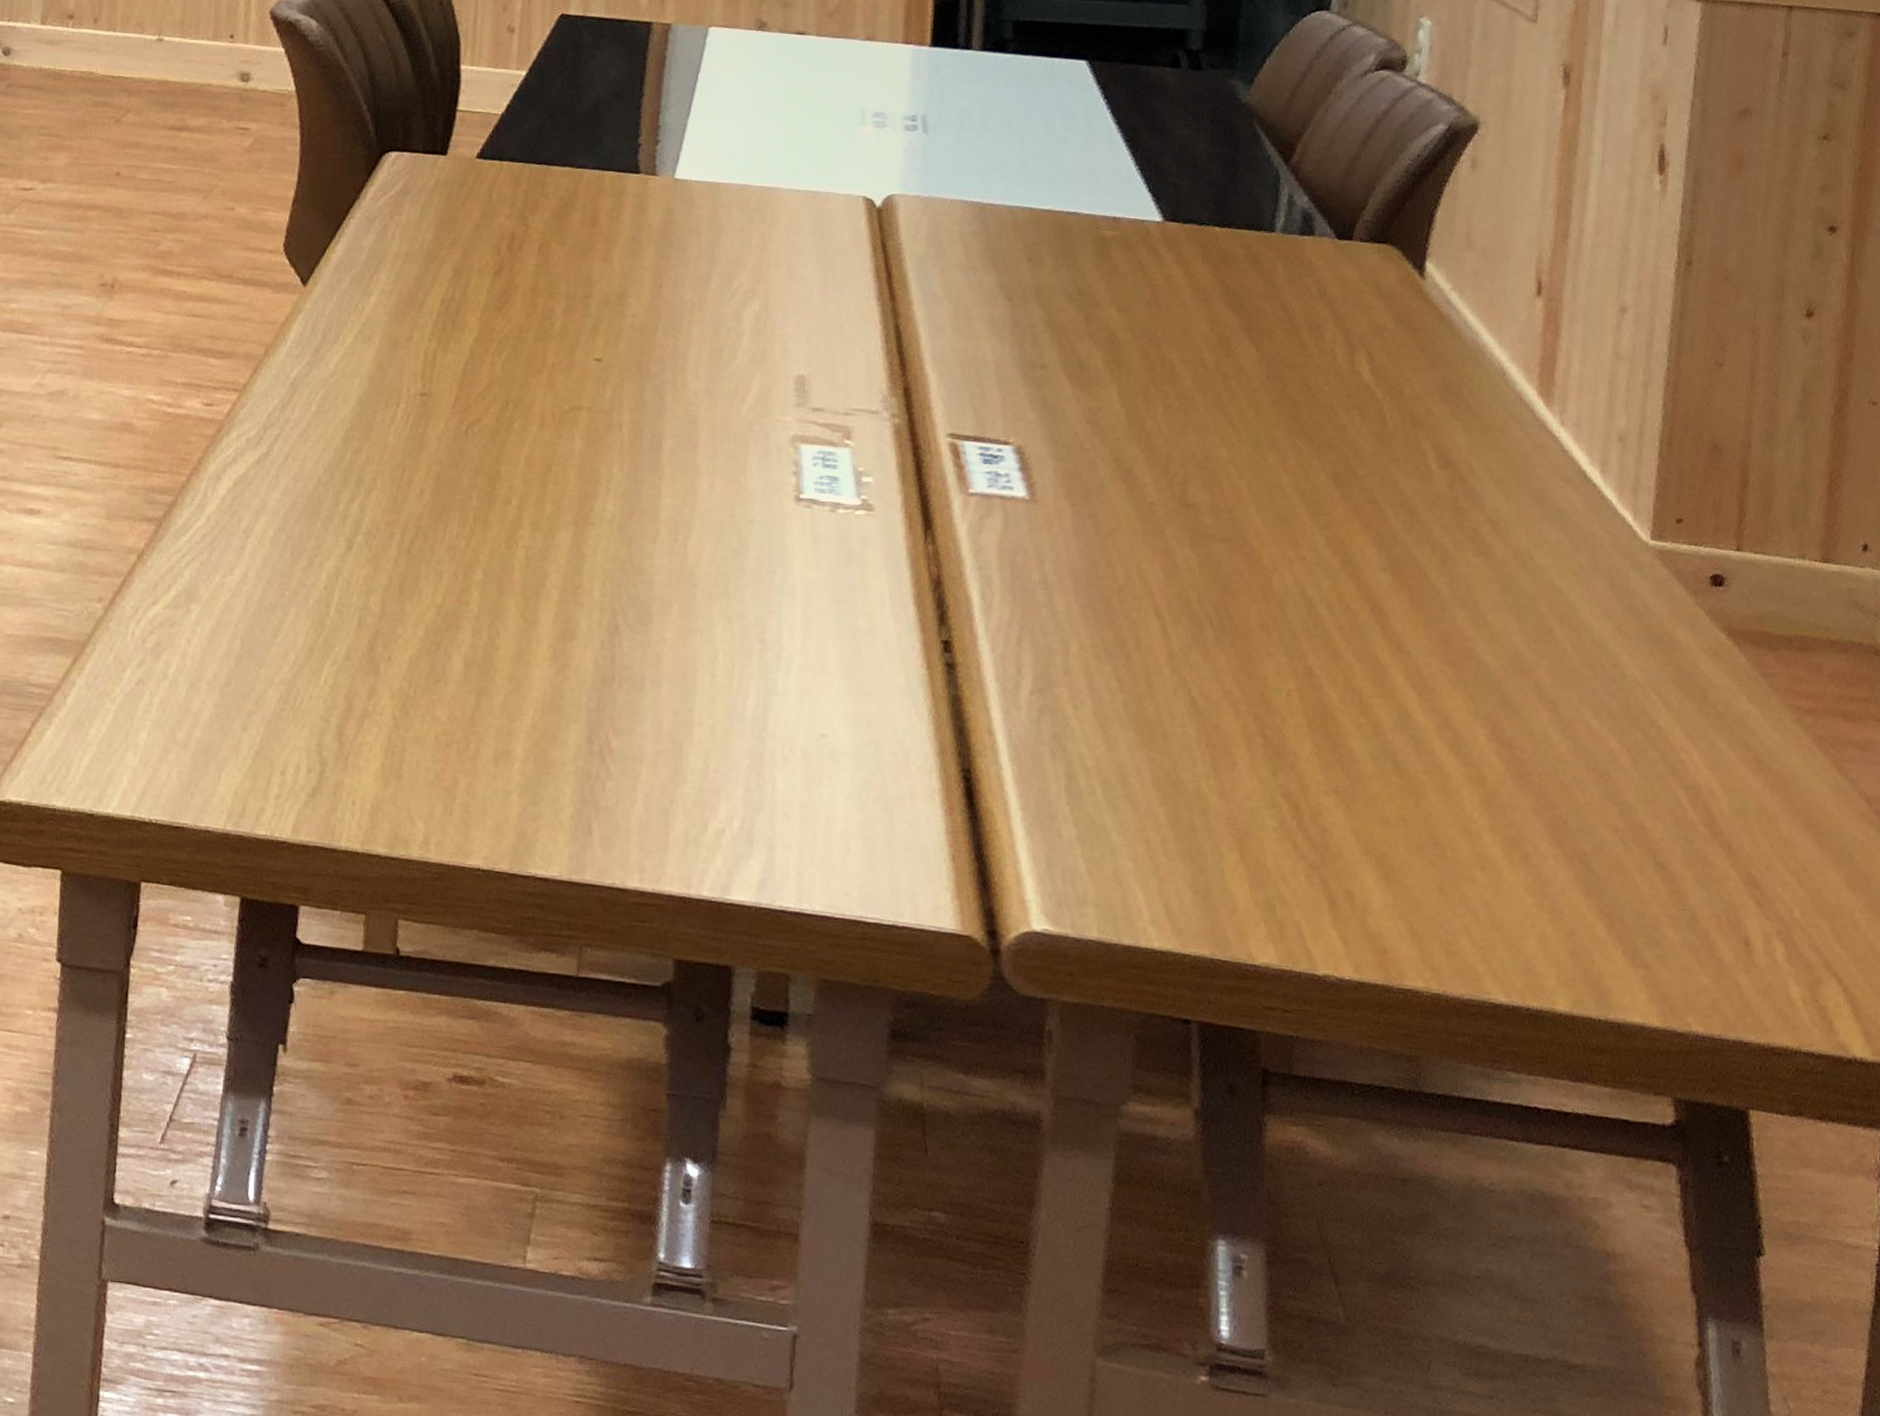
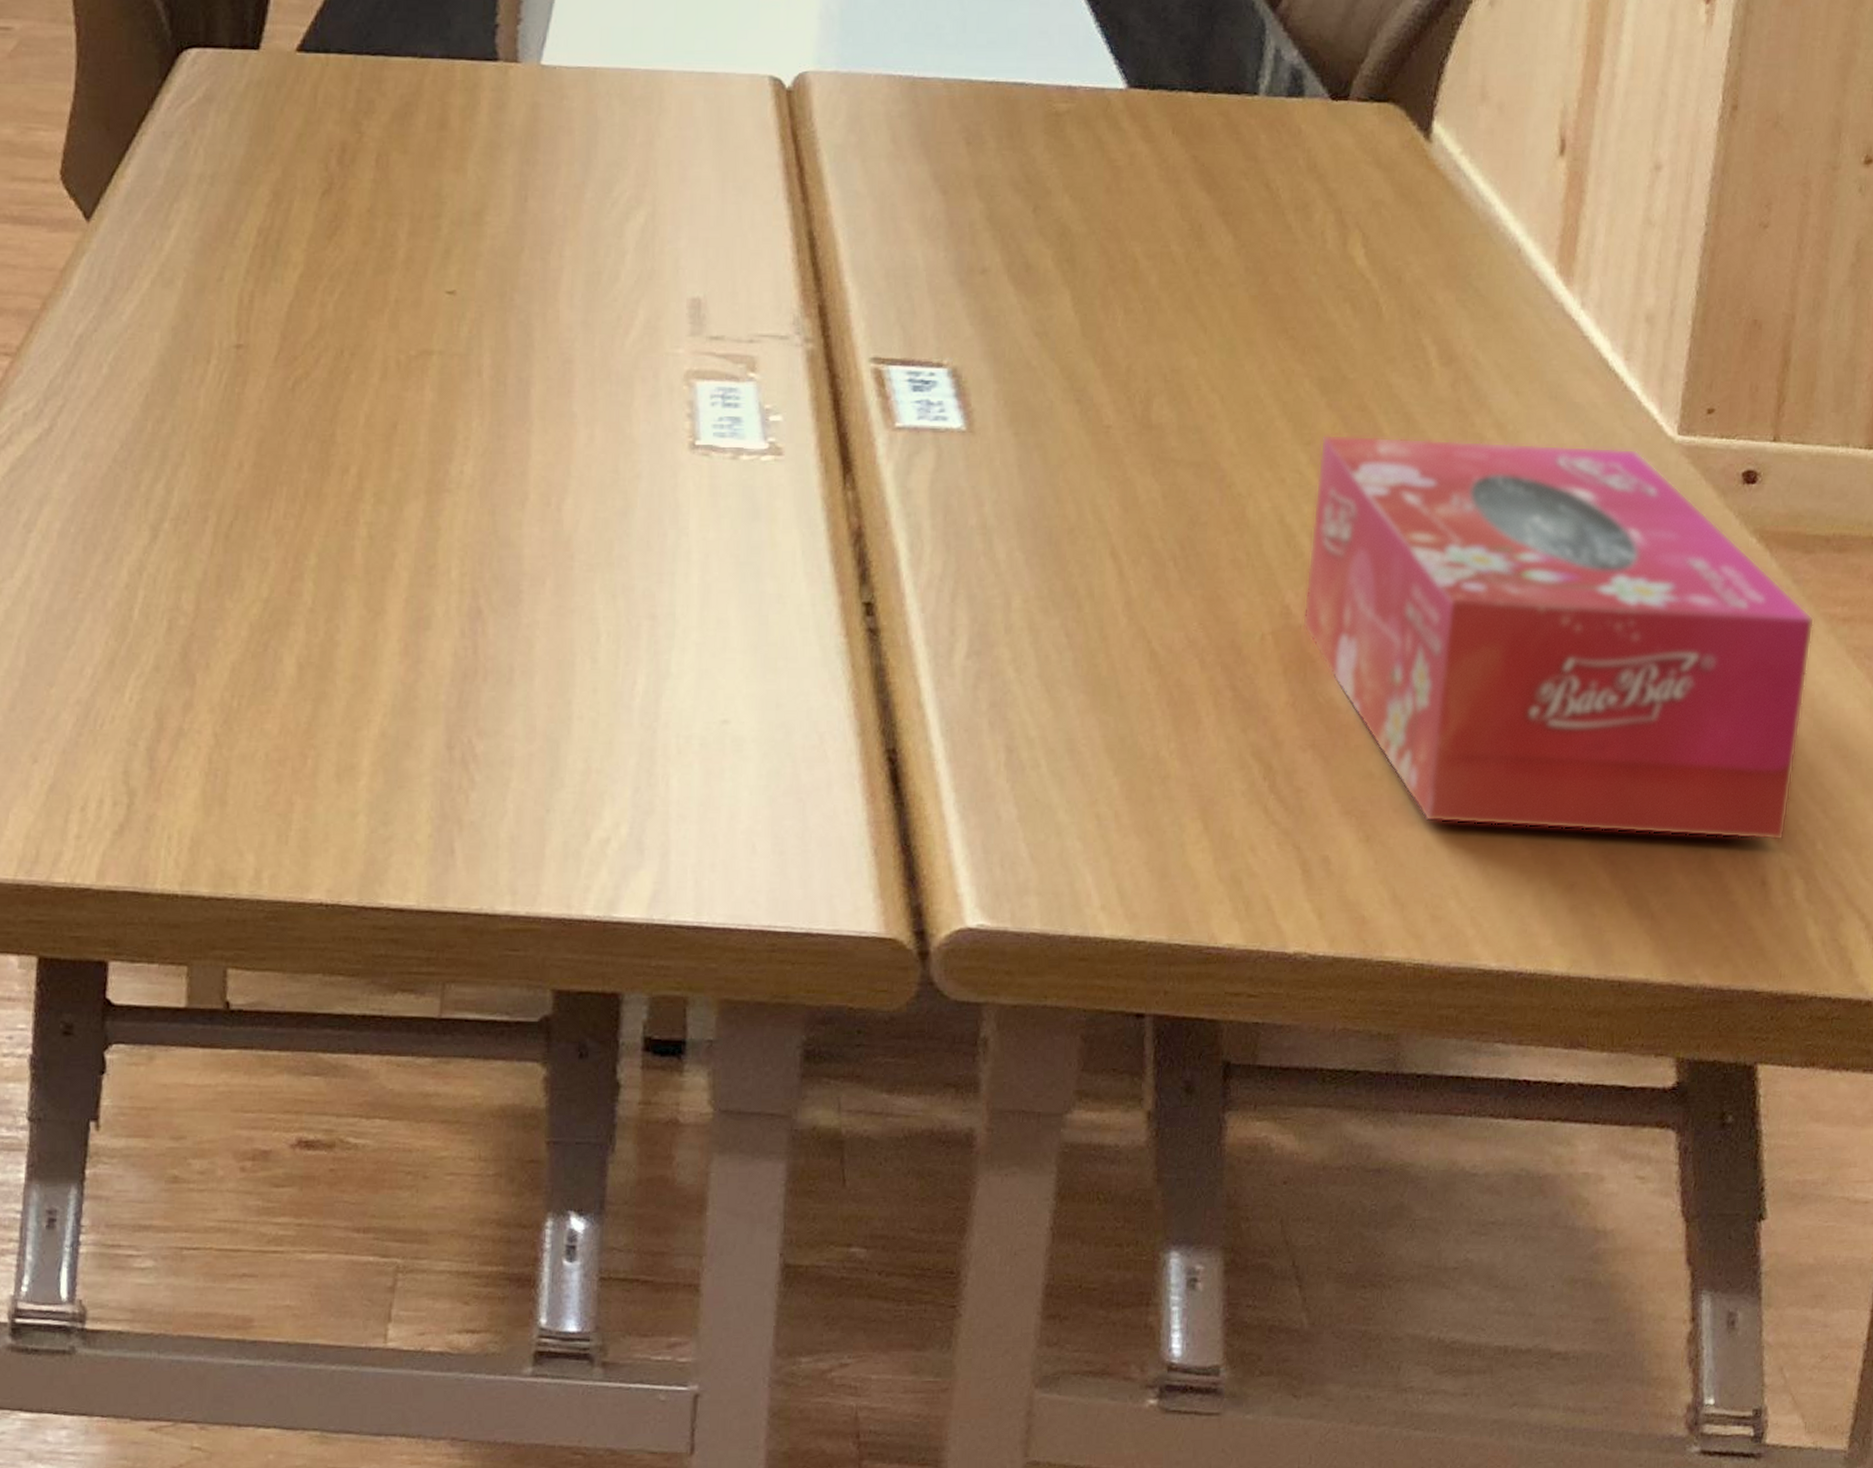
tissue box: none [1323,521,1782,906] -> present [1301,434,1815,841]

